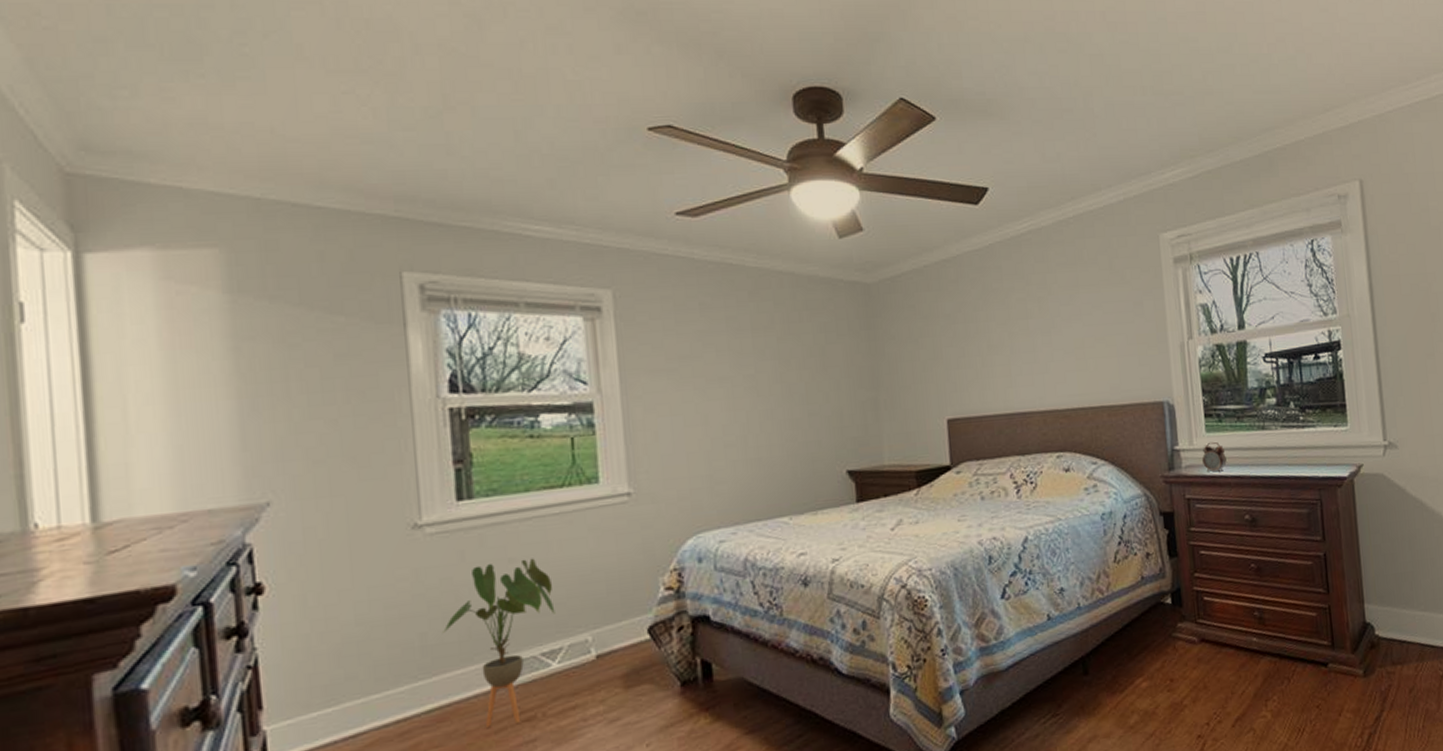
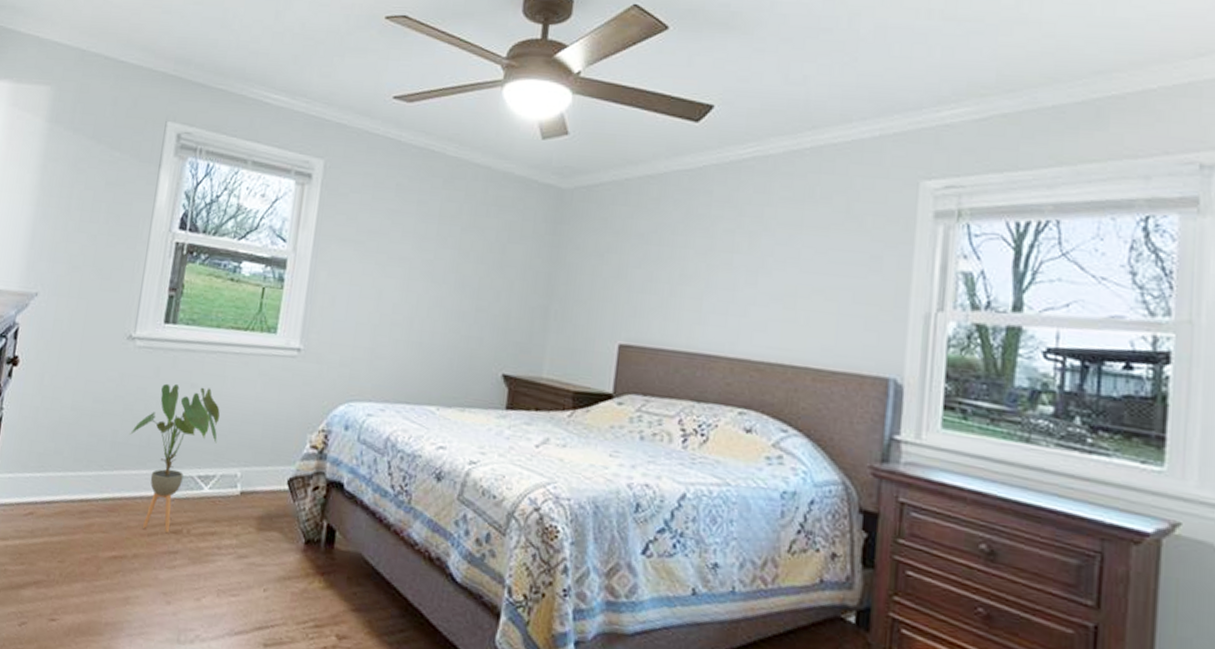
alarm clock: present [1202,441,1227,473] -> none [930,440,966,482]

